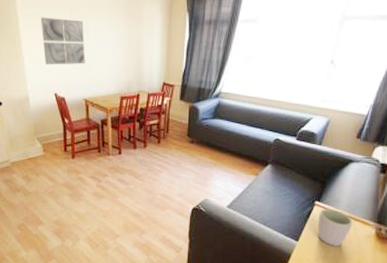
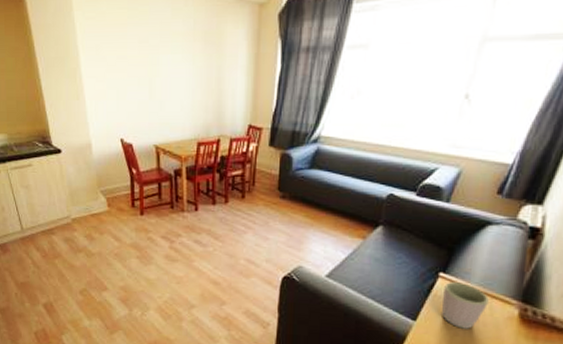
wall art: present [40,17,86,65] -> none [103,49,156,106]

